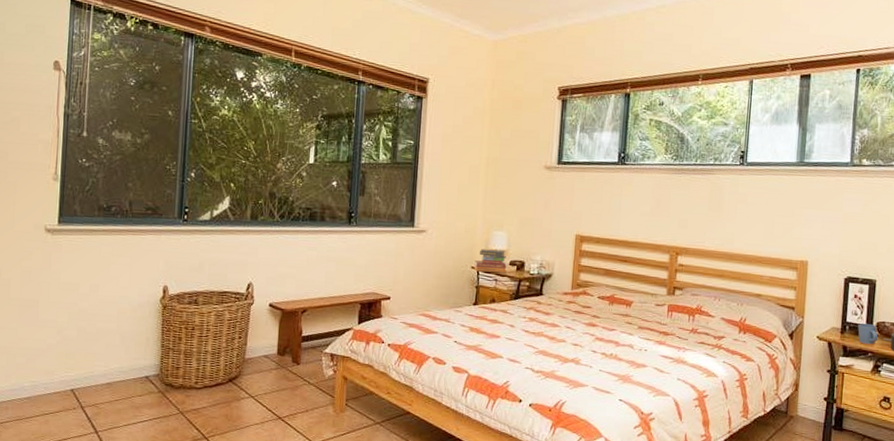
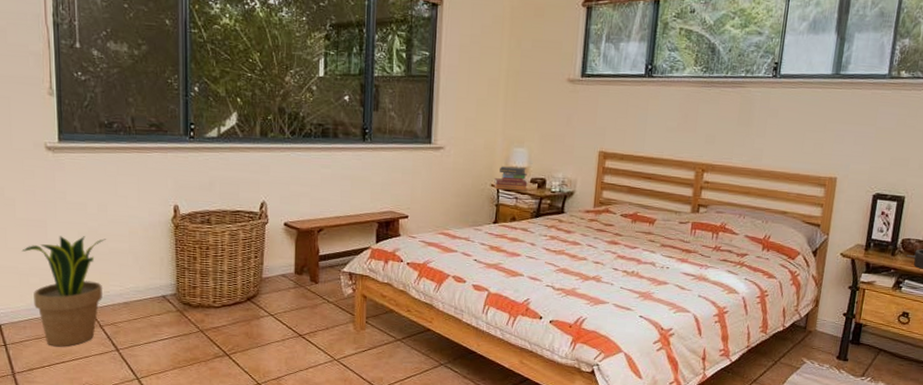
potted plant: none [12,316,95,429] -> present [21,236,106,347]
mug: present [858,323,879,345] -> none [882,239,903,262]

